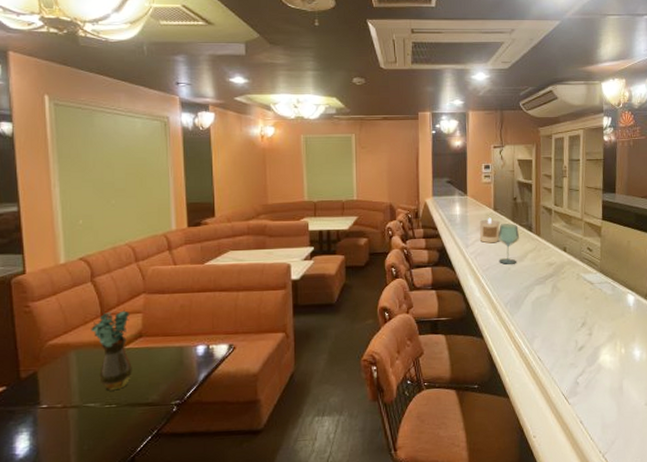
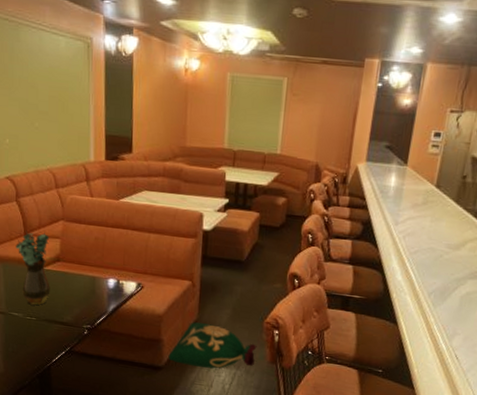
bag: none [267,373,357,422] -> present [168,322,257,369]
candle: present [479,217,500,244] -> none [412,194,441,225]
wine glass: present [498,224,520,264] -> none [430,204,462,252]

